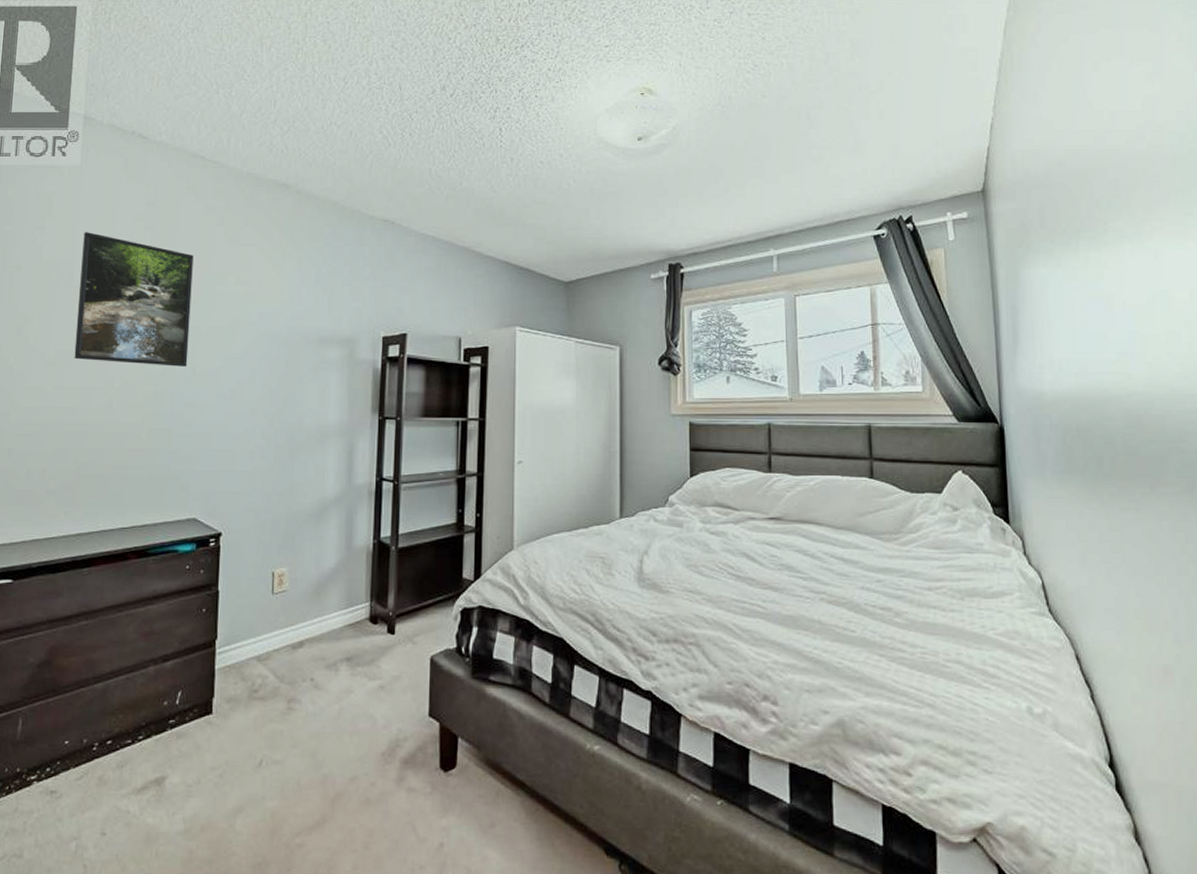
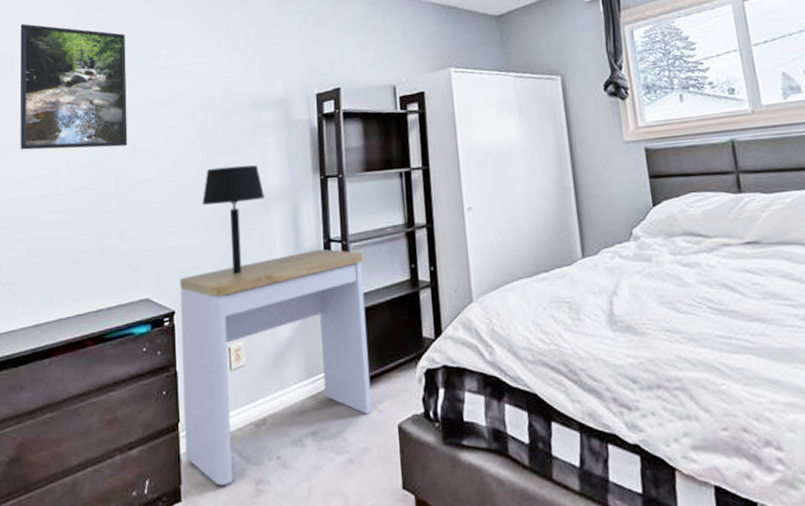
desk: none [219,486,413,702] -> present [180,249,372,486]
table lamp: none [258,398,322,503] -> present [202,165,264,274]

